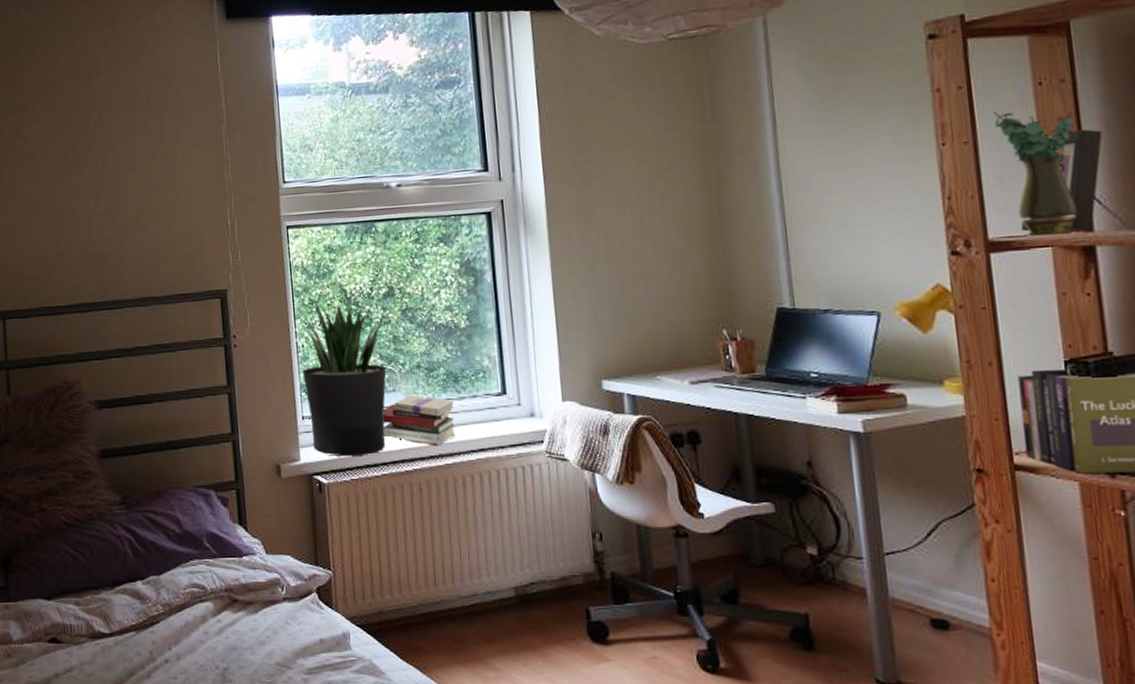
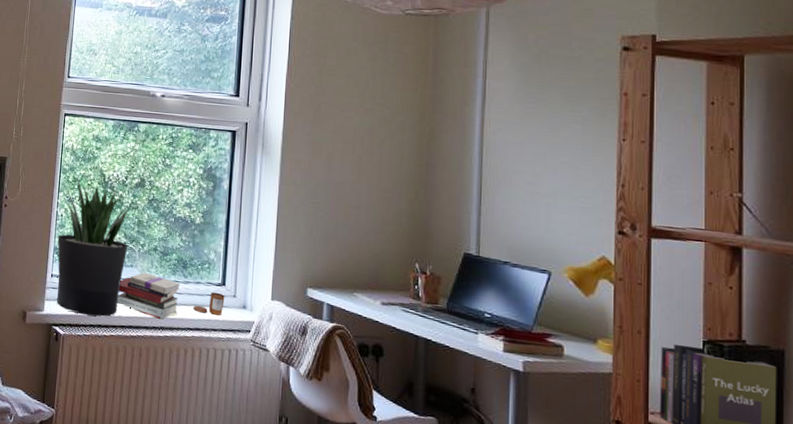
candle: none [473,403,509,430] -> present [193,292,225,316]
vase: present [992,112,1078,236] -> none [669,120,737,233]
picture frame: present [1021,129,1103,232] -> none [680,147,760,234]

